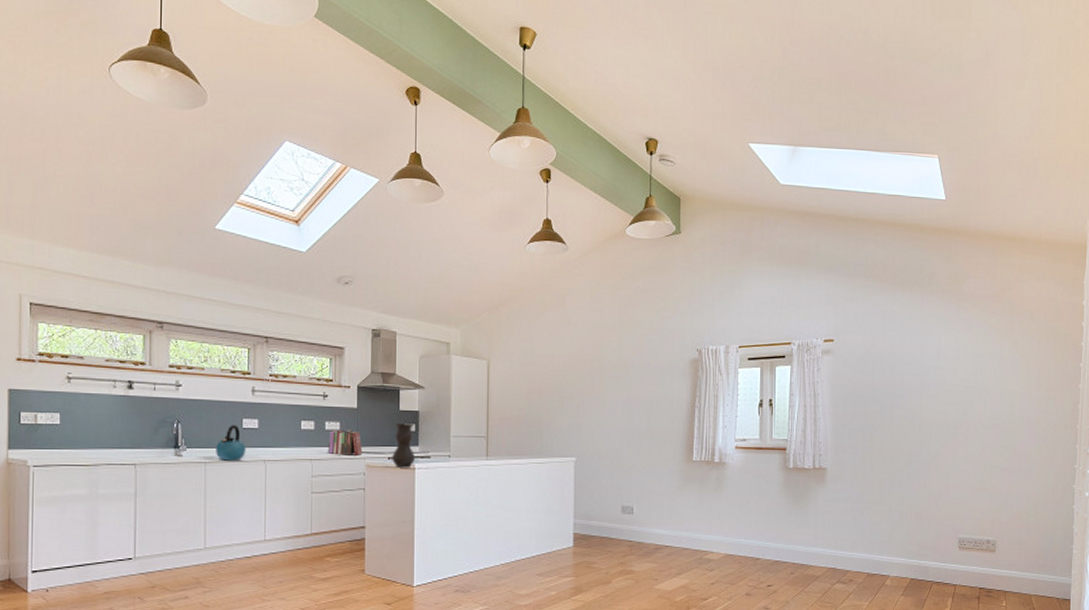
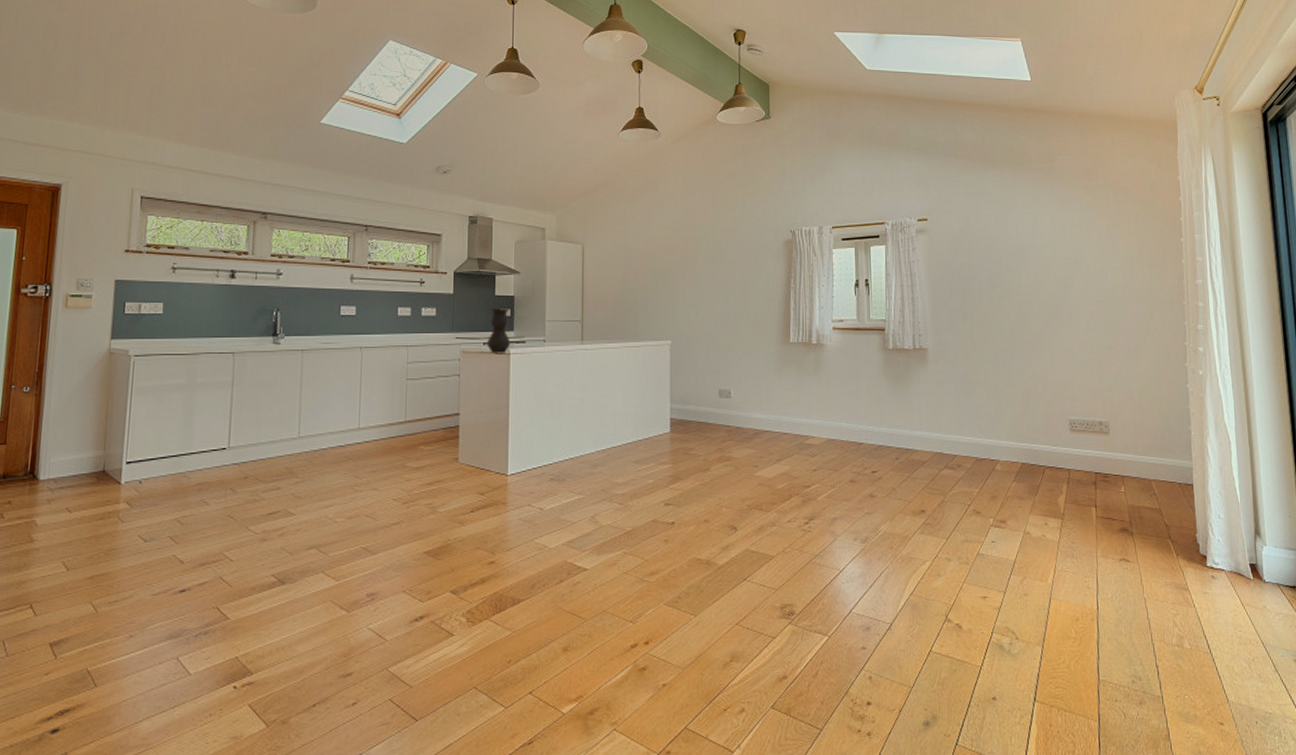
kettle: present [216,425,246,461] -> none [313,312,343,348]
books: present [328,429,363,455] -> none [424,315,458,341]

